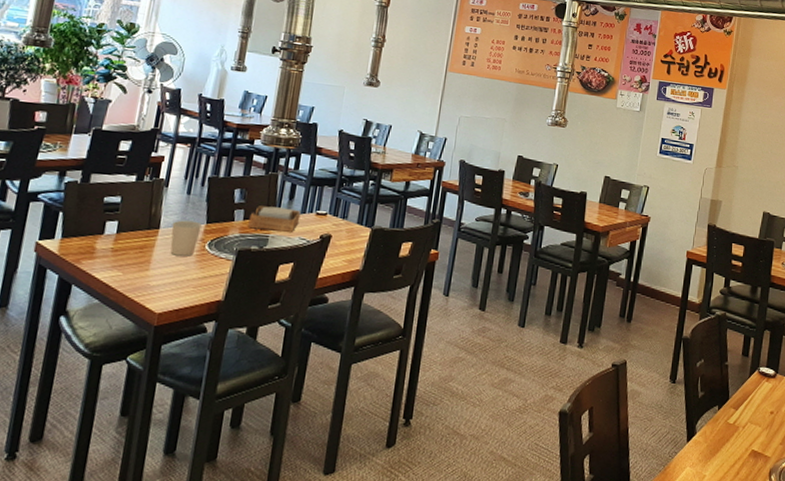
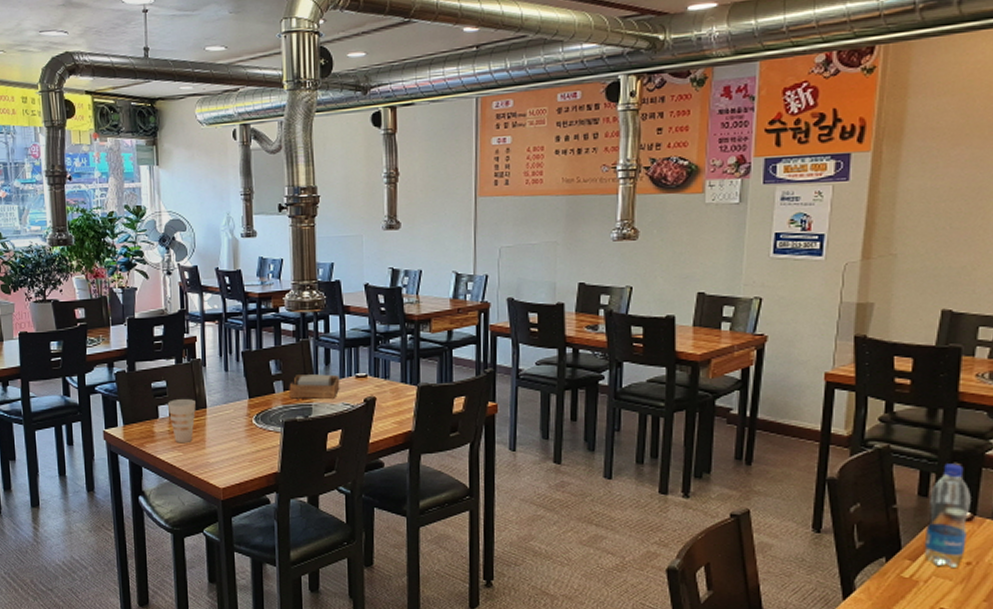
cup: none [116,216,149,263] -> present [167,399,196,444]
dixie cup: present [170,220,202,256] -> none [217,397,245,432]
bottle: none [743,331,775,417] -> present [924,464,971,569]

